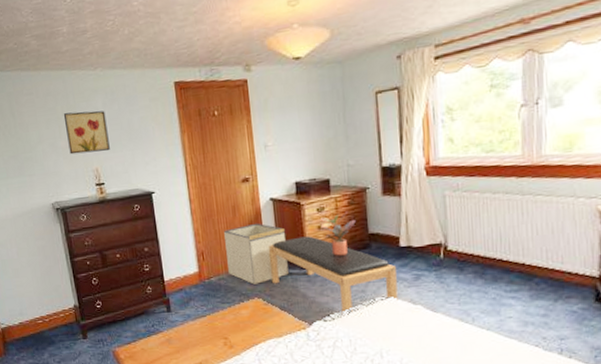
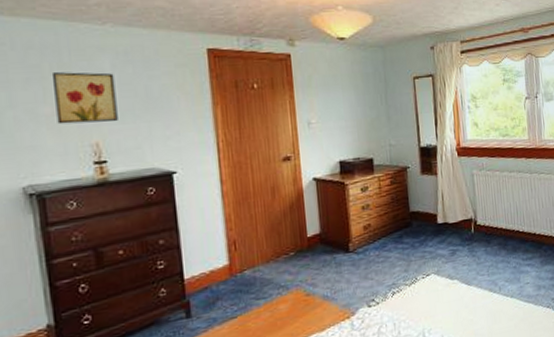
storage bin: present [224,223,289,285] -> none [261,205,332,274]
bench: present [269,236,398,314] -> none [311,217,438,297]
potted plant: present [320,211,356,256] -> none [364,190,398,237]

